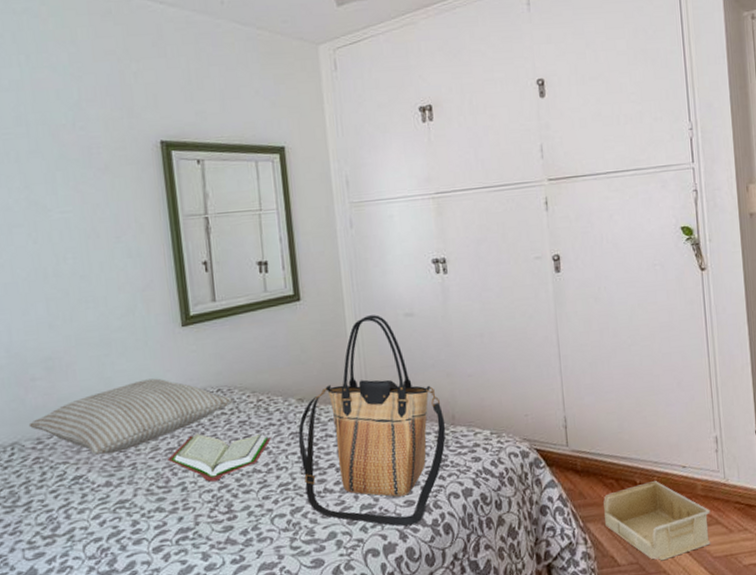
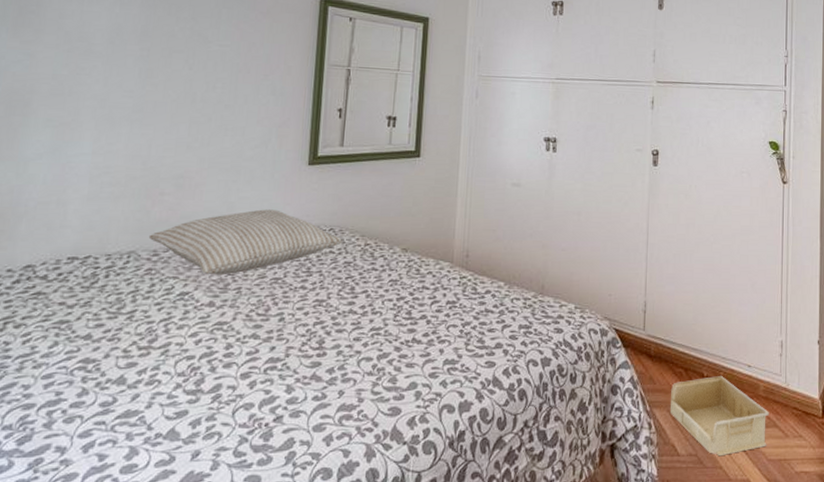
book: present [168,433,272,482] -> none [272,267,373,316]
tote bag: present [298,314,446,526] -> none [395,180,535,386]

